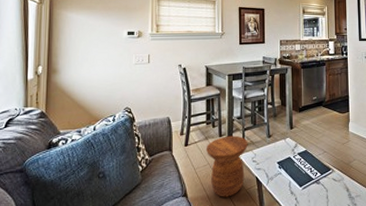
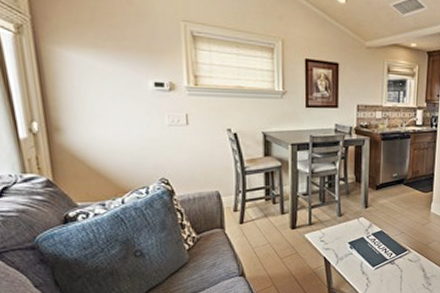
side table: present [205,135,248,197] -> none [265,213,315,277]

